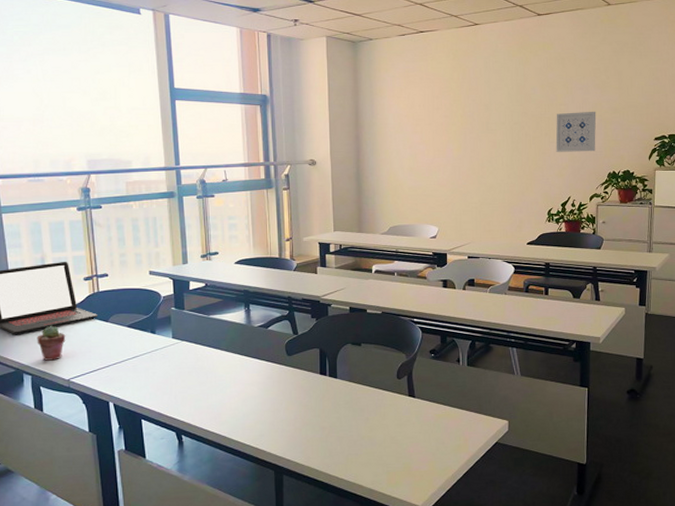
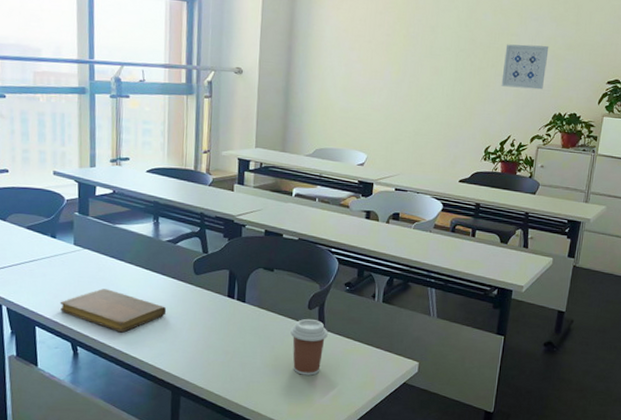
notebook: none [163,377,264,418] -> present [60,289,167,333]
coffee cup: none [383,388,418,444] -> present [290,318,328,376]

